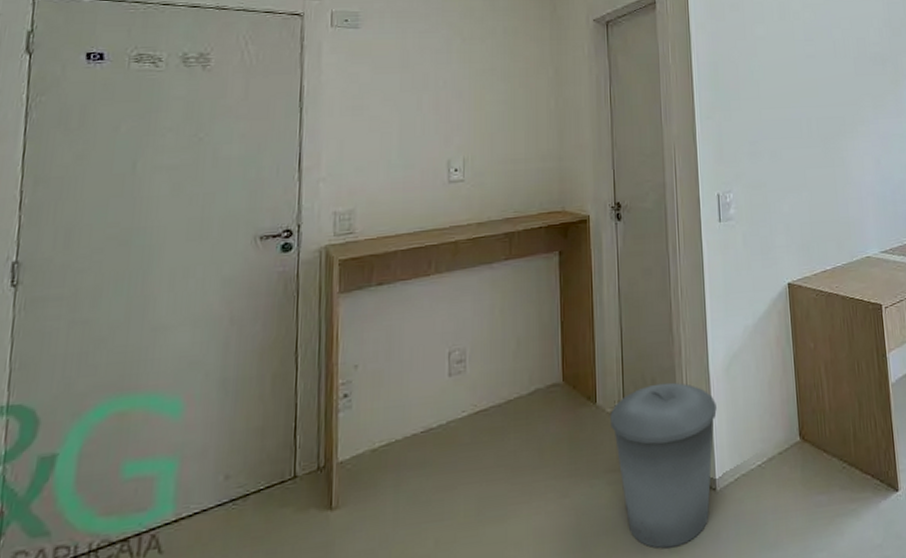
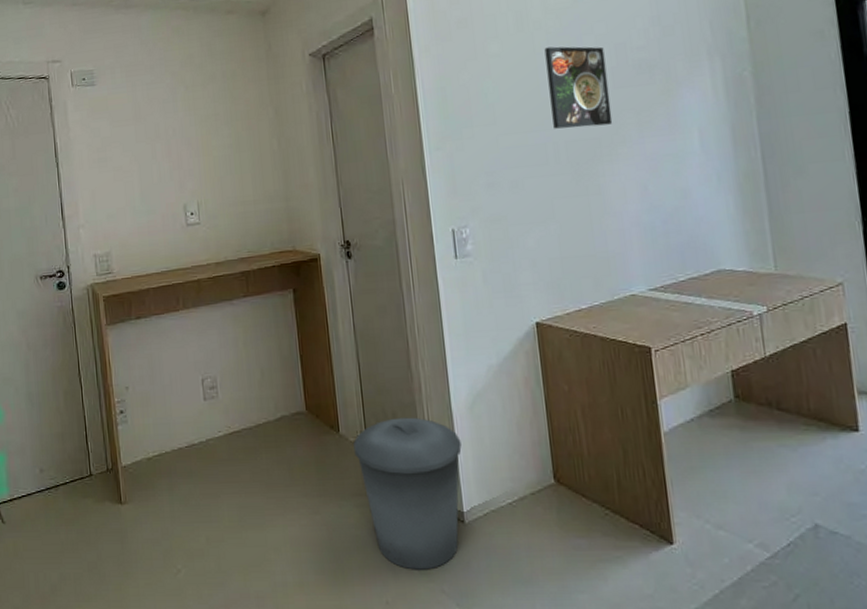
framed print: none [802,35,854,107] -> present [544,46,613,129]

